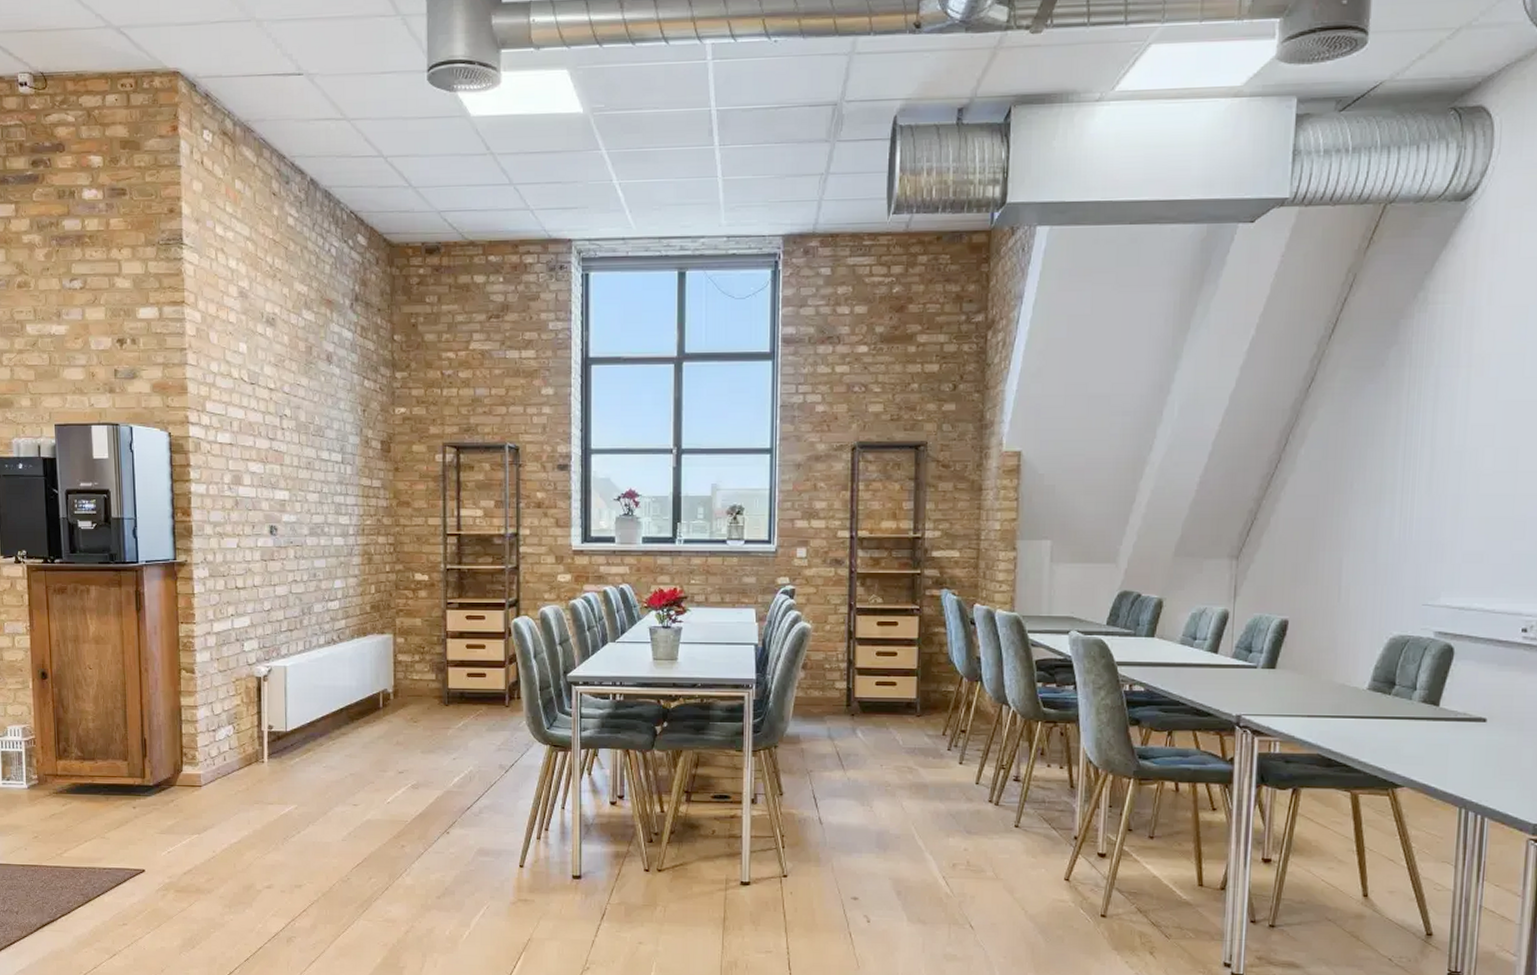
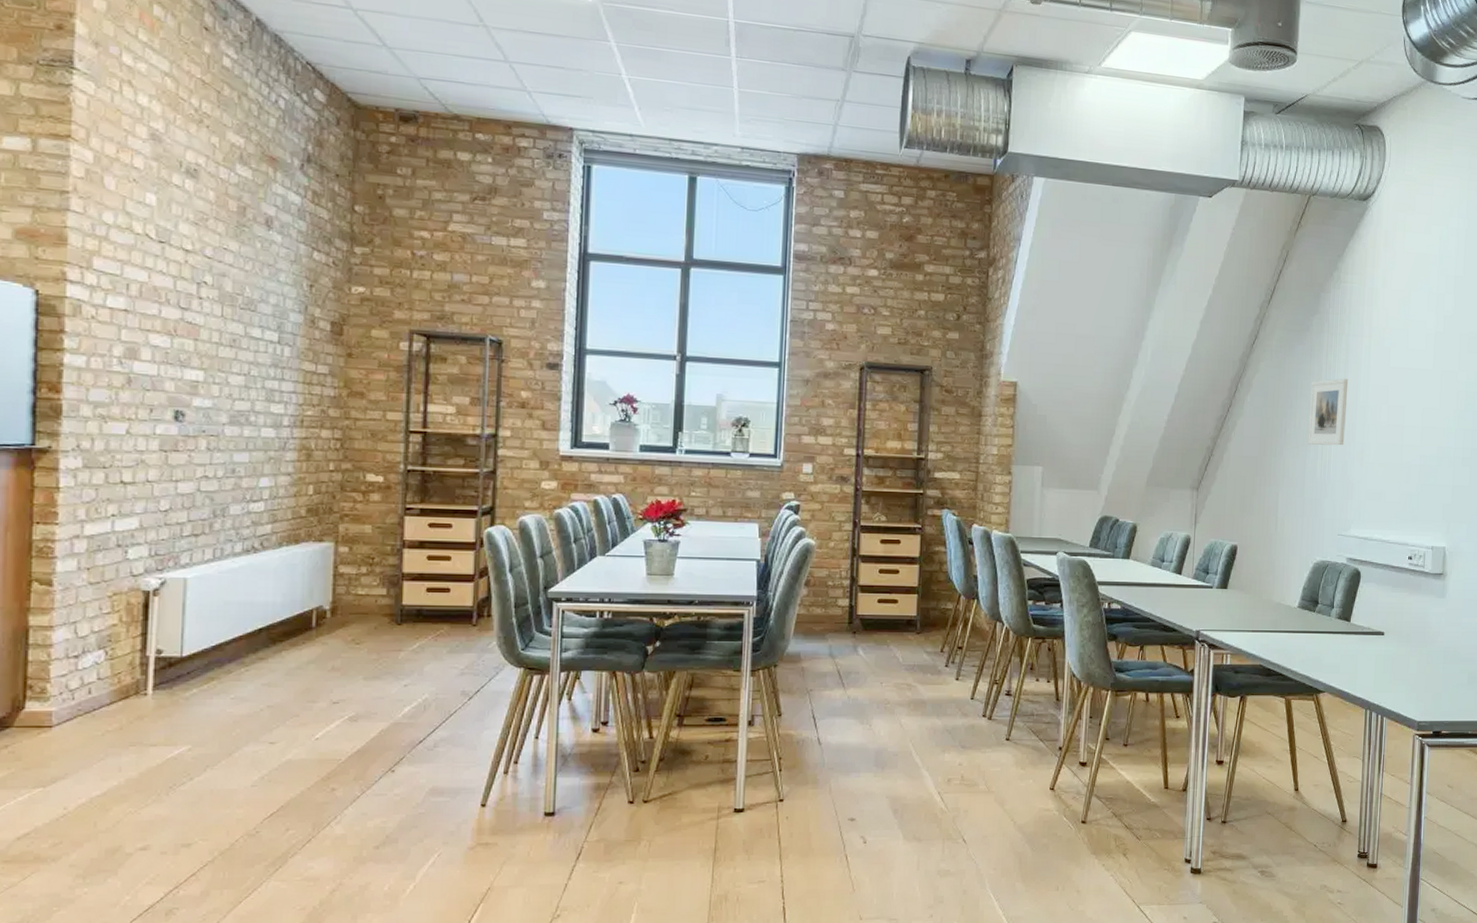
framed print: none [1381,419,1439,500] -> present [1308,378,1349,446]

